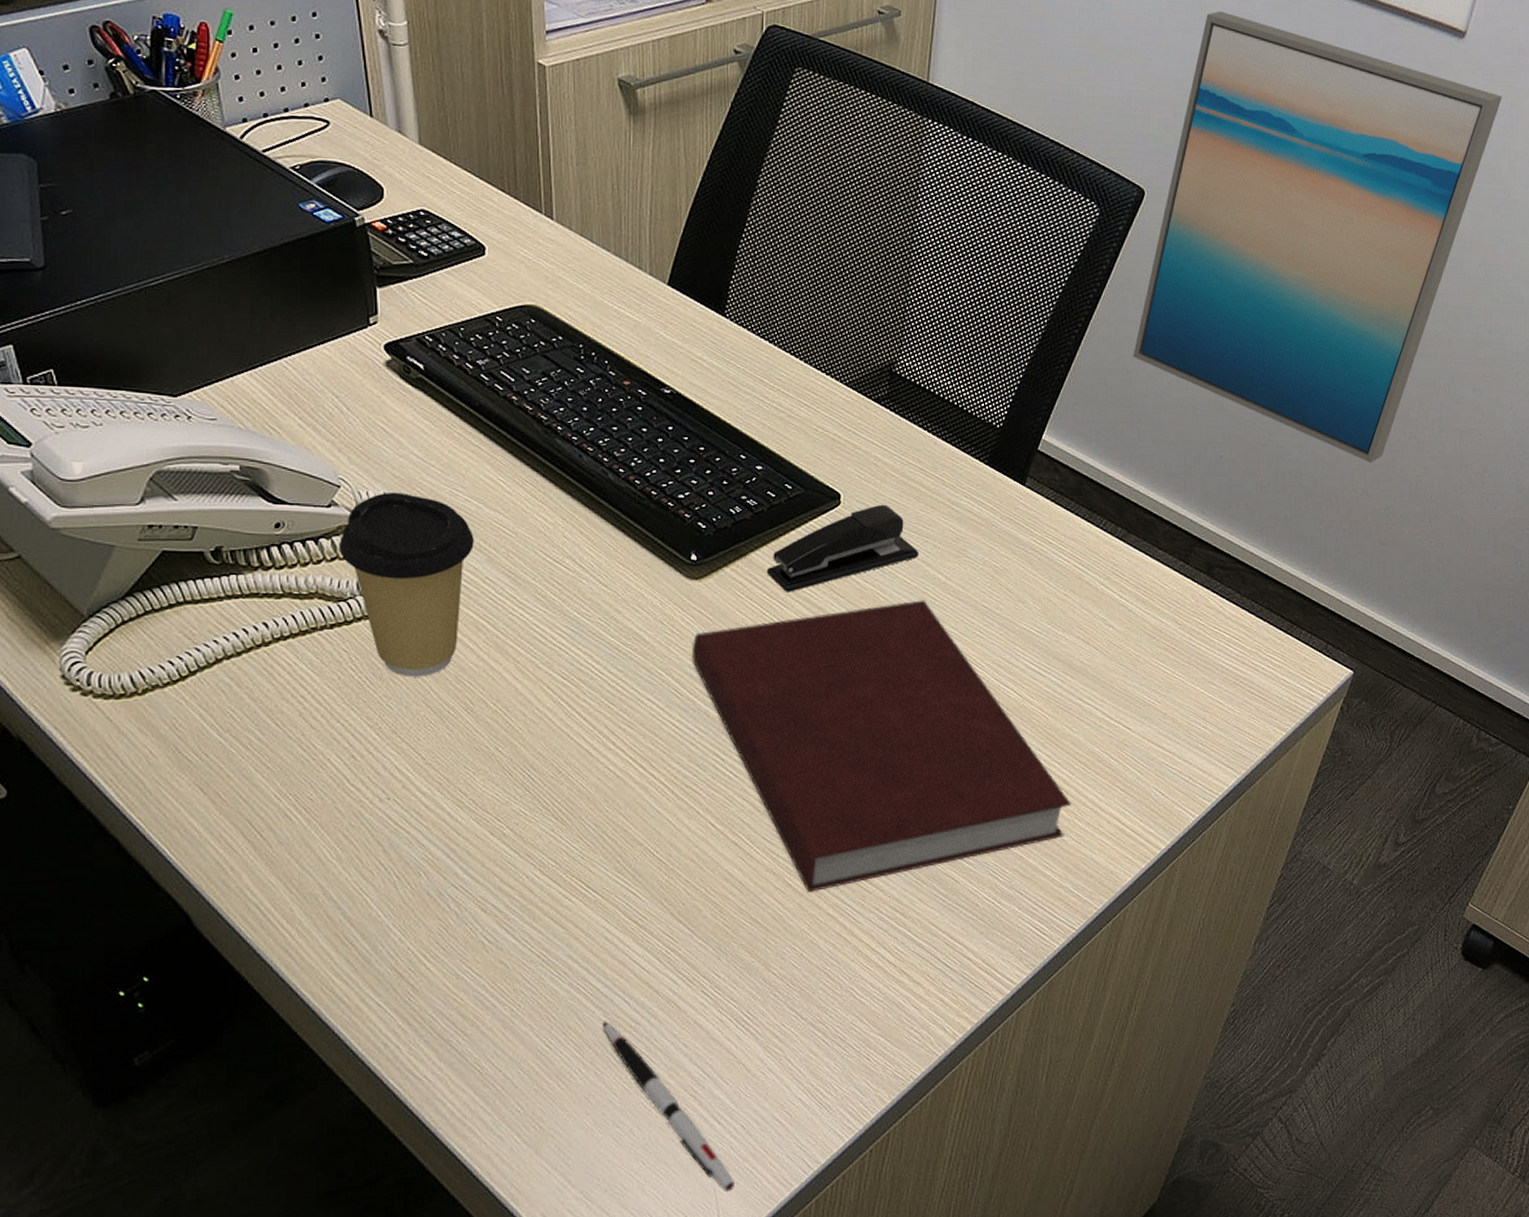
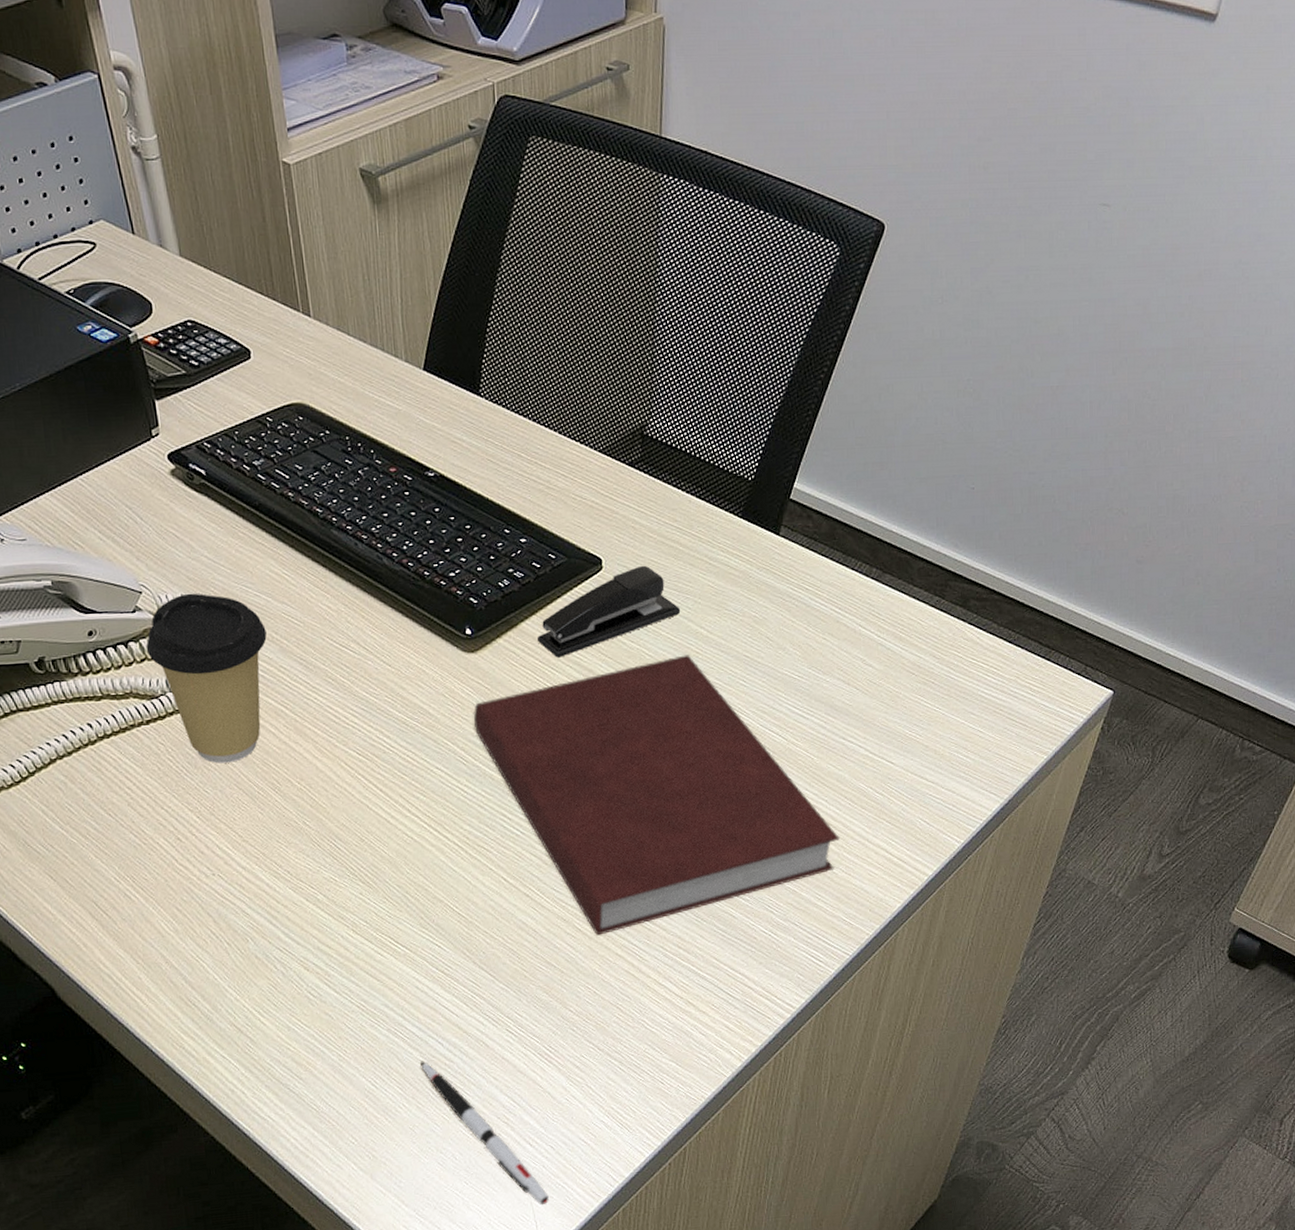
wall art: present [1133,11,1502,463] -> none [880,24,1257,482]

